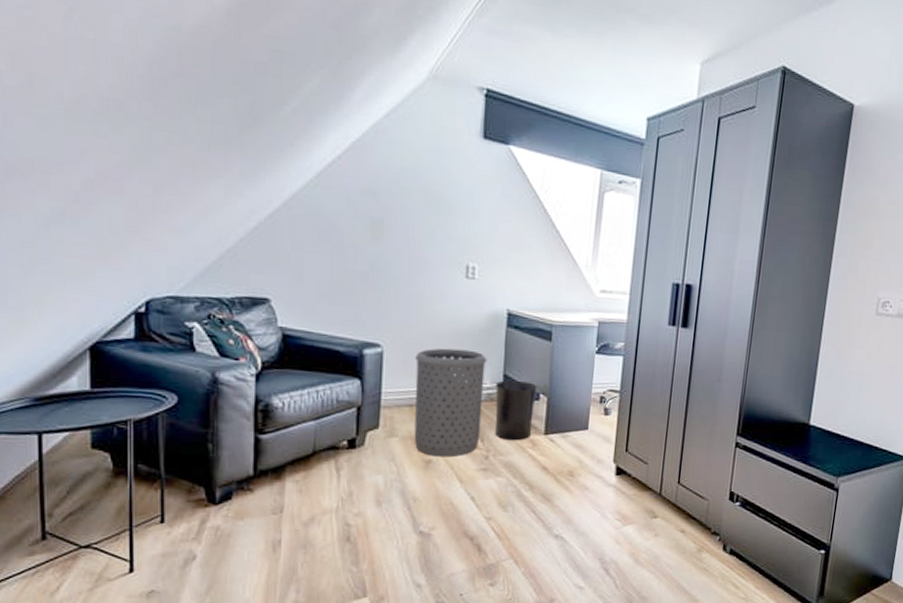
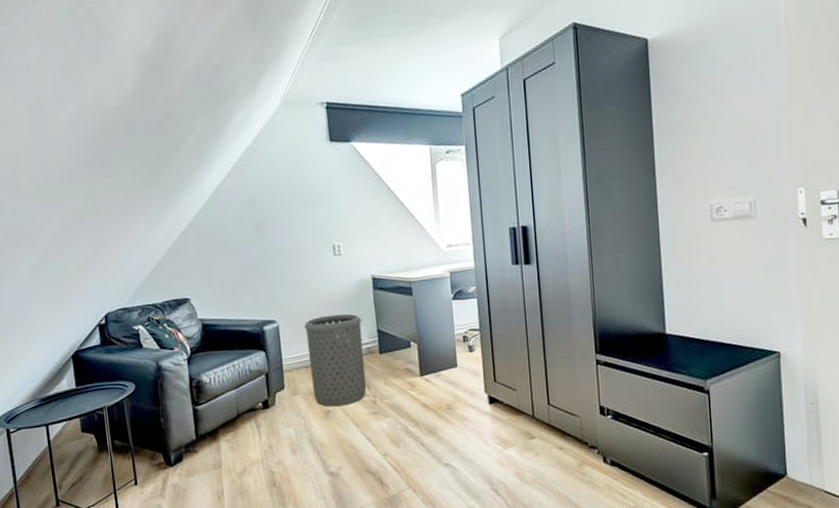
waste bin: present [495,380,537,441] -> none [372,333,409,386]

